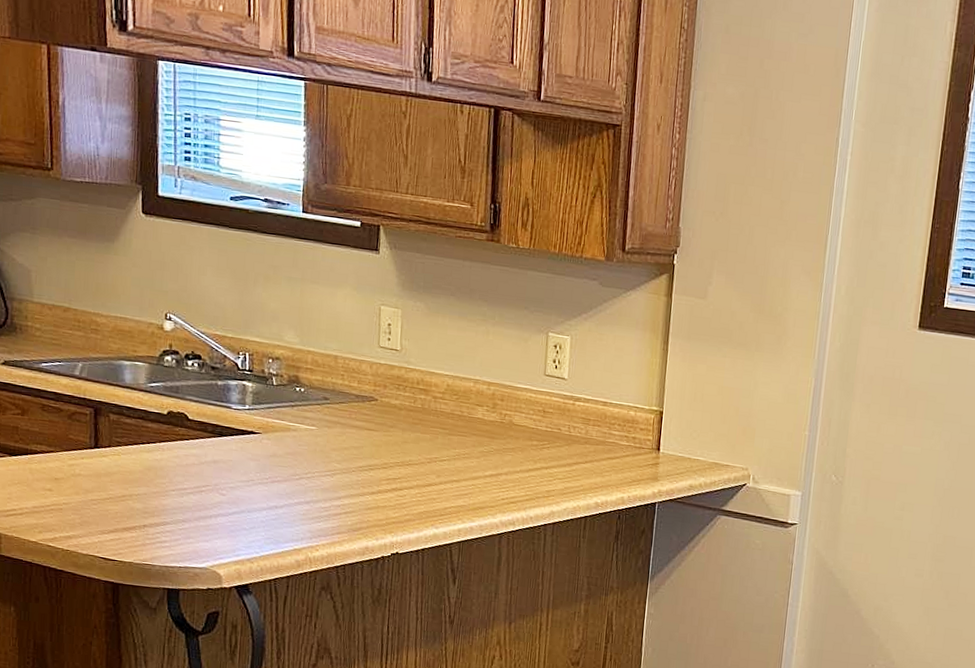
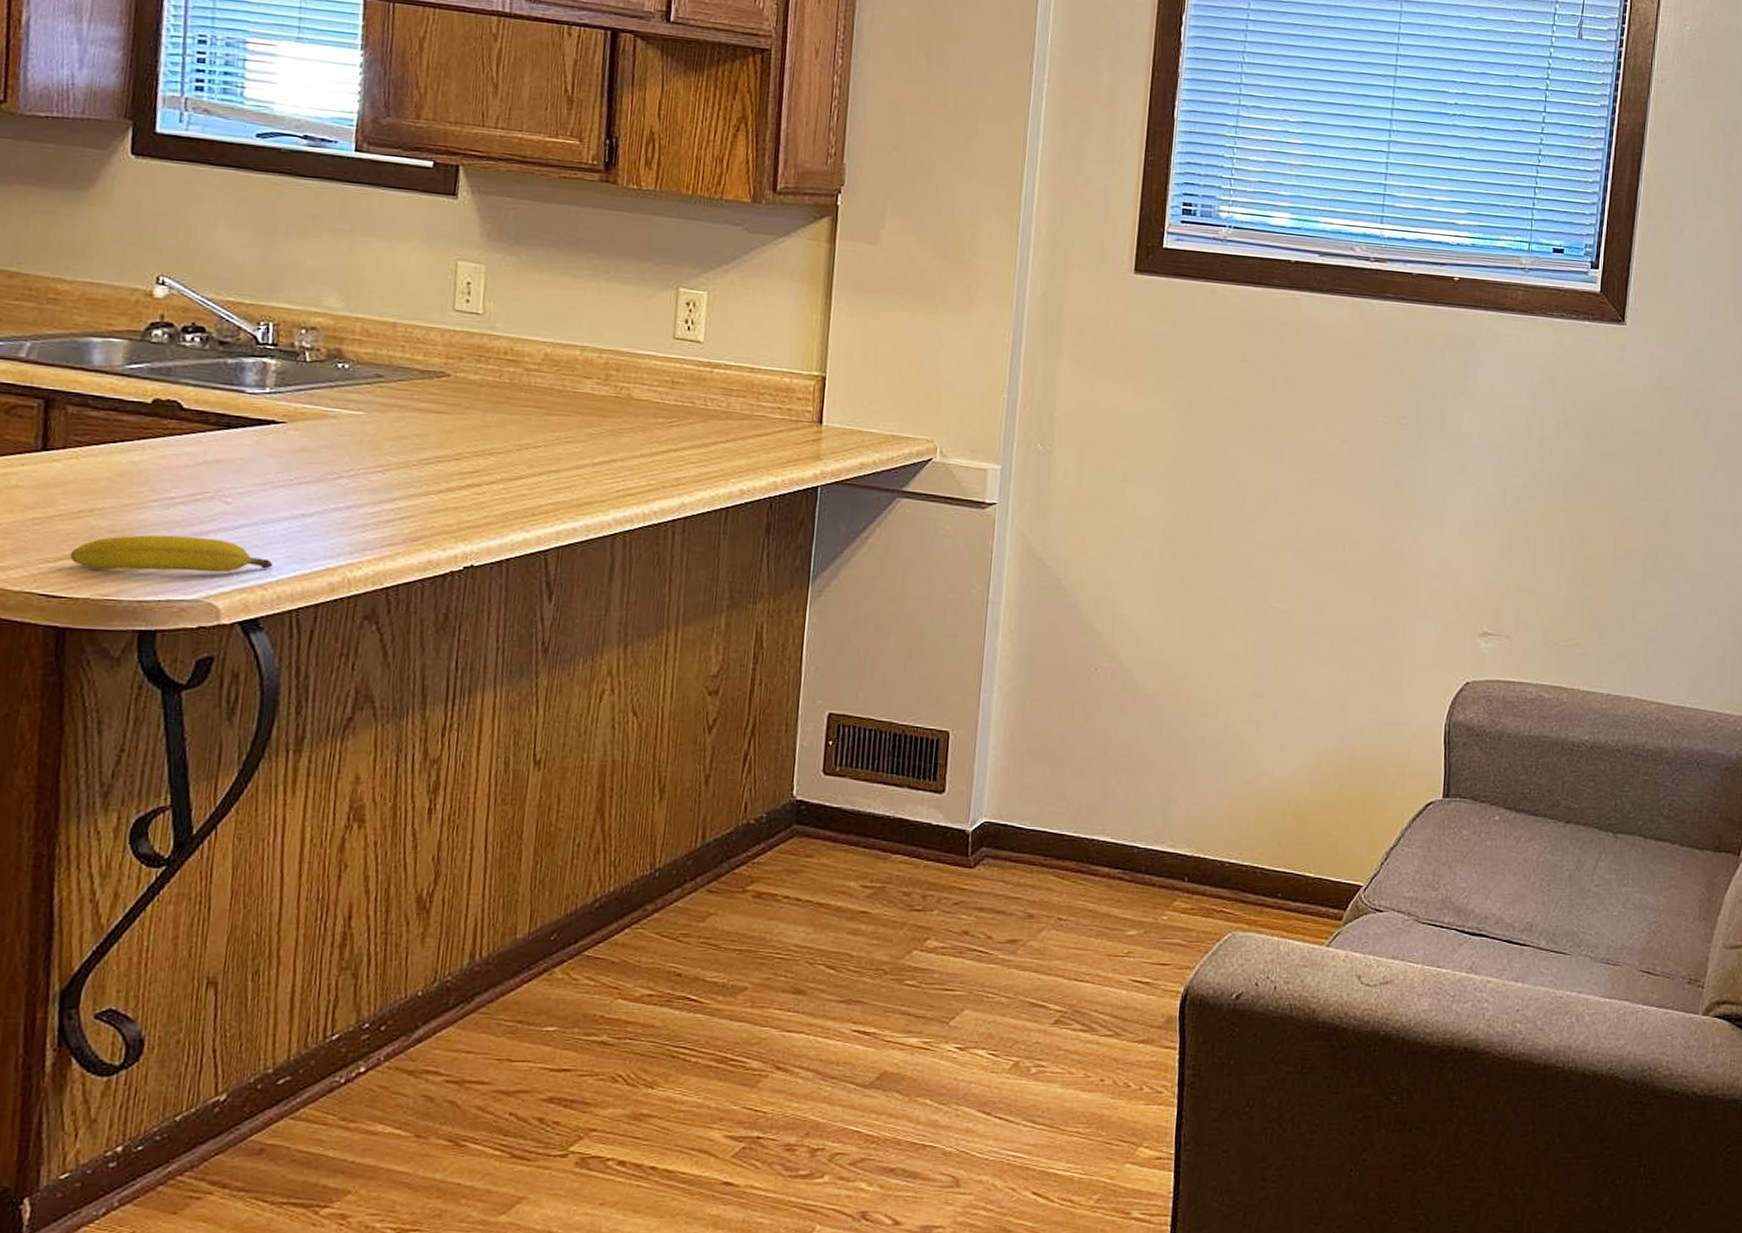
fruit: none [118,516,257,548] -> present [69,535,273,573]

